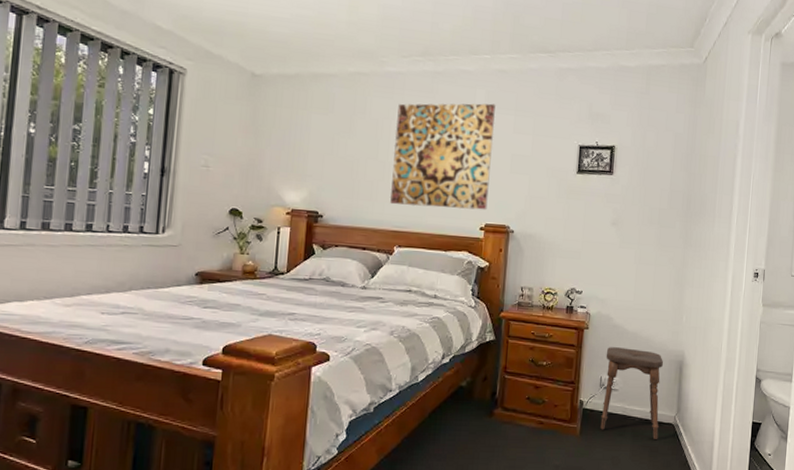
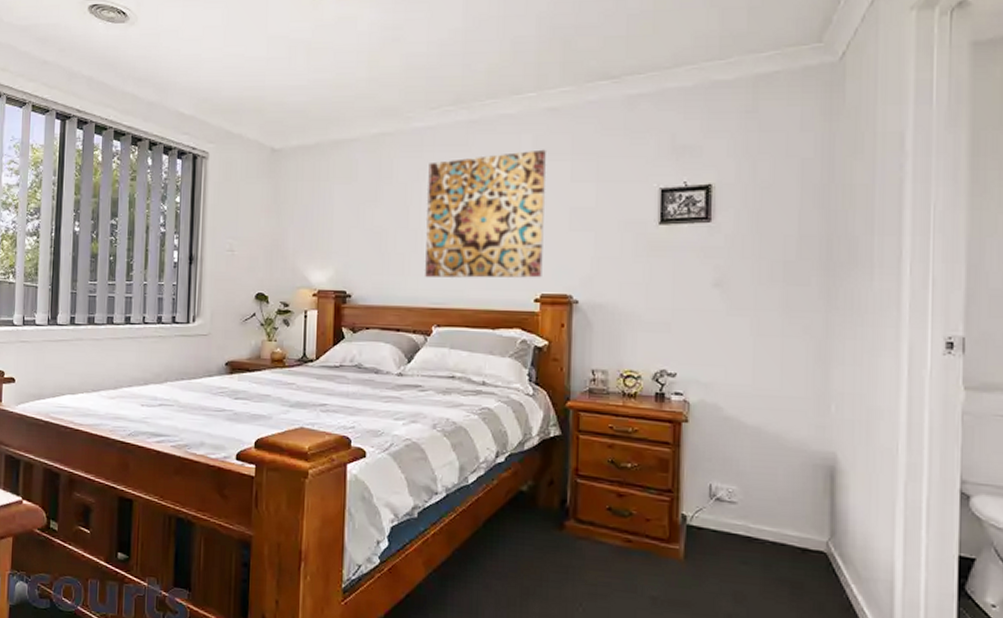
stool: present [600,347,664,439] -> none [713,445,805,572]

